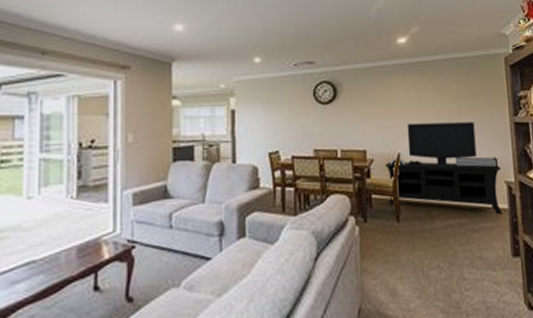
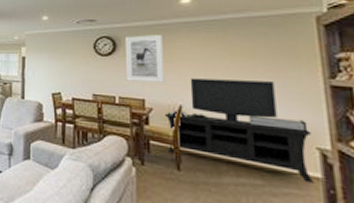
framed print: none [345,78,384,131] -> present [124,35,164,83]

